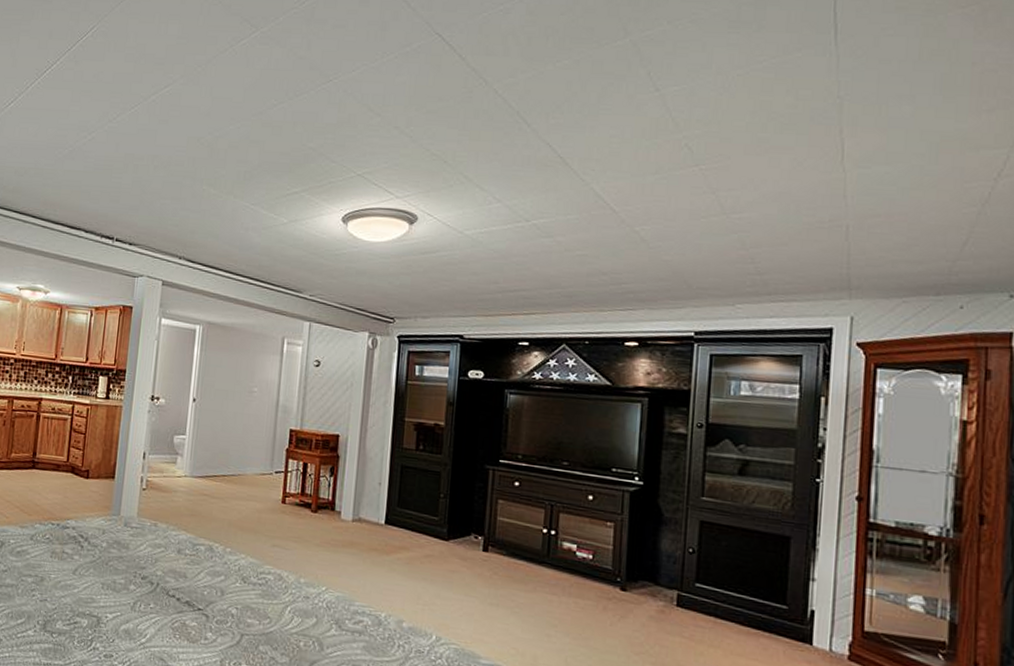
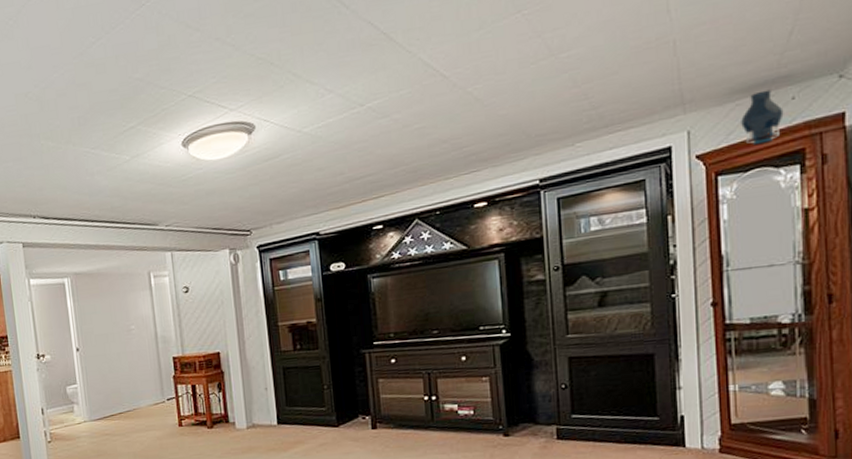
vase: none [906,293,951,347] -> present [741,90,784,146]

